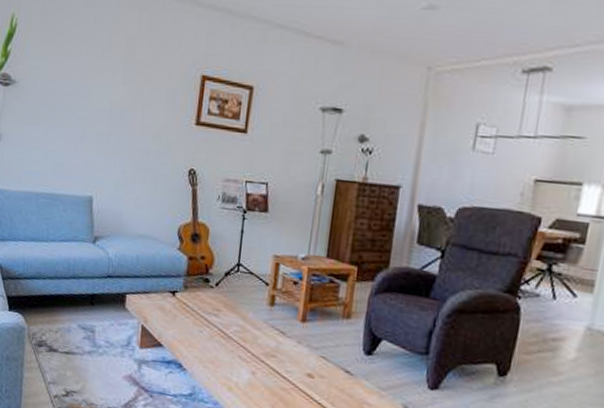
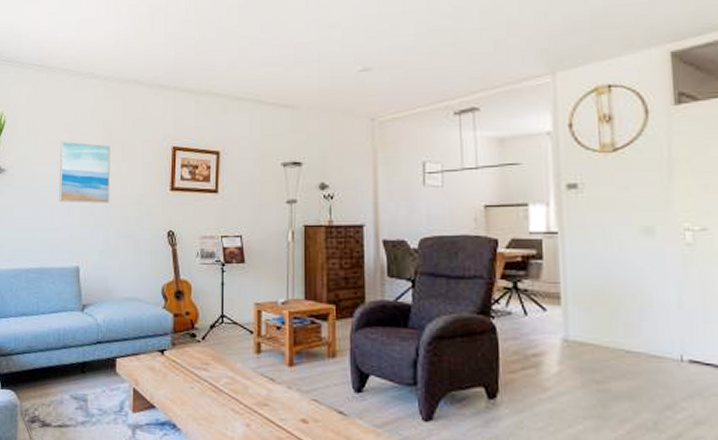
wall art: none [74,54,133,131] -> present [59,140,111,203]

